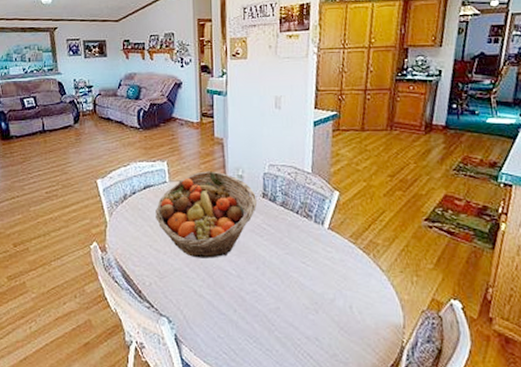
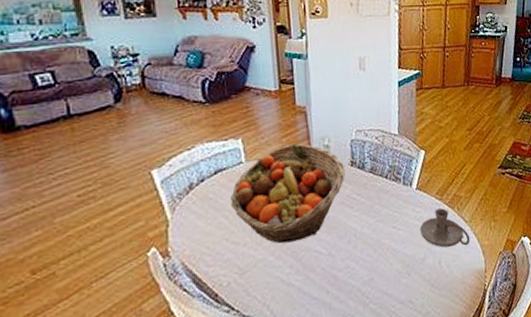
candle holder: none [330,252,387,296] -> present [419,208,470,248]

